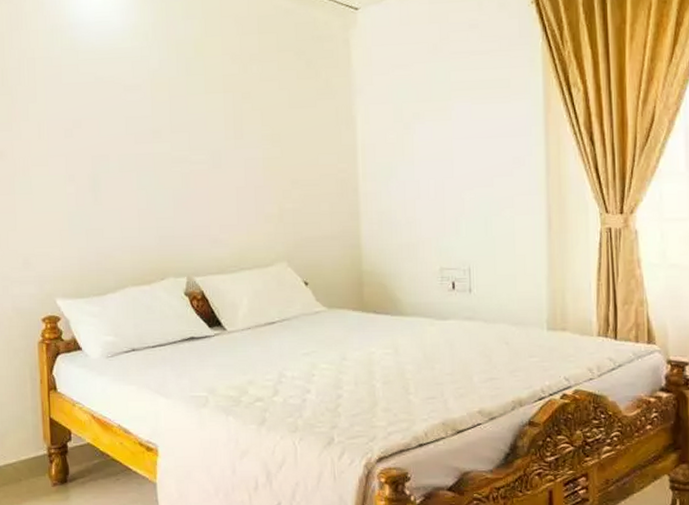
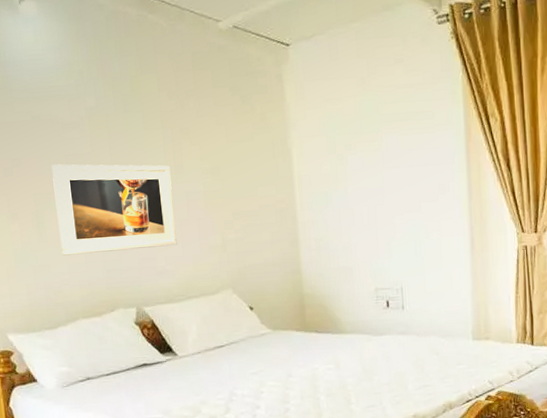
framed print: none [111,126,234,220] -> present [51,164,178,256]

